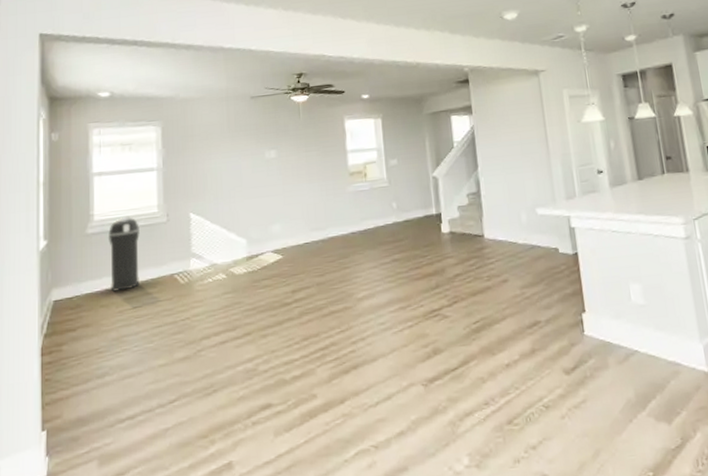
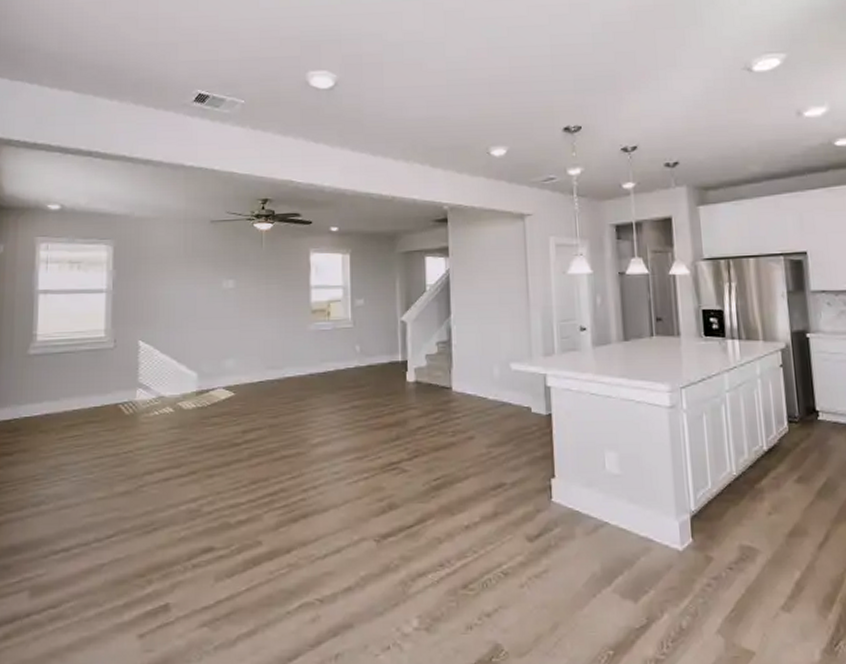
trash can: present [107,216,140,292] -> none [50,338,85,417]

